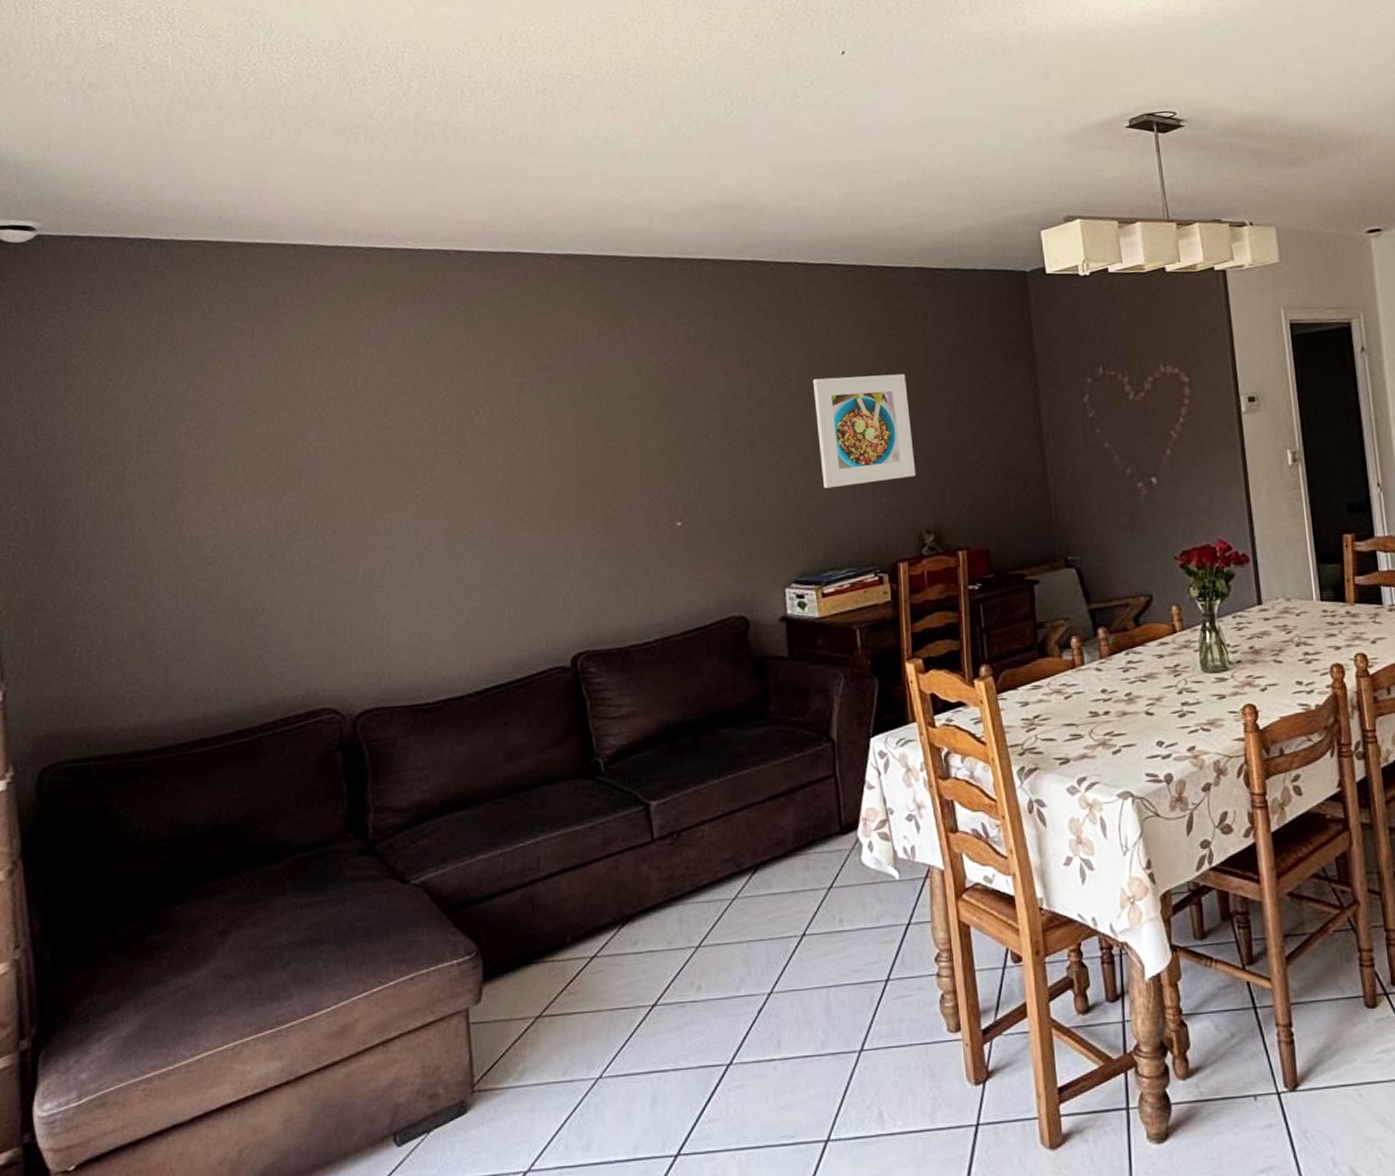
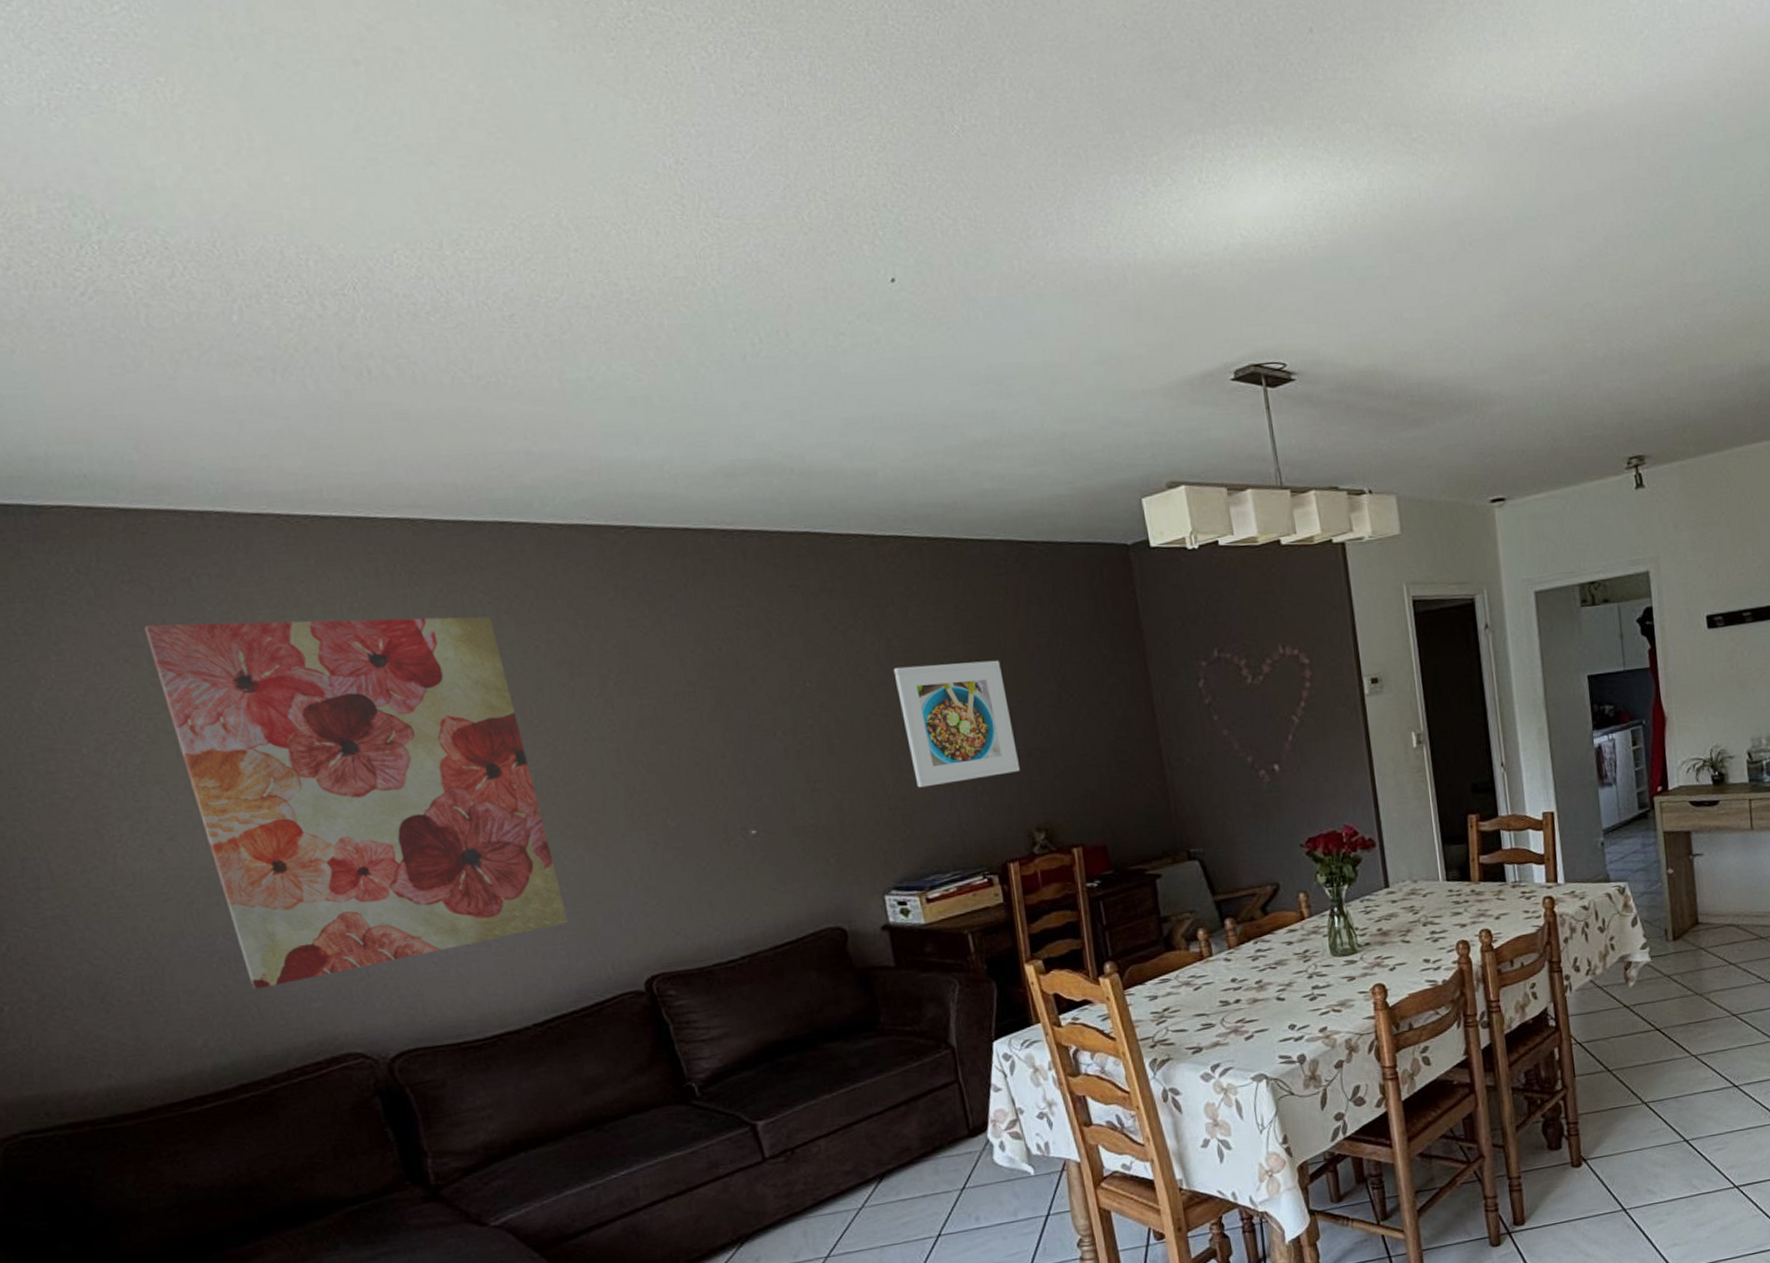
wall art: none [238,330,517,646] -> present [144,616,569,990]

